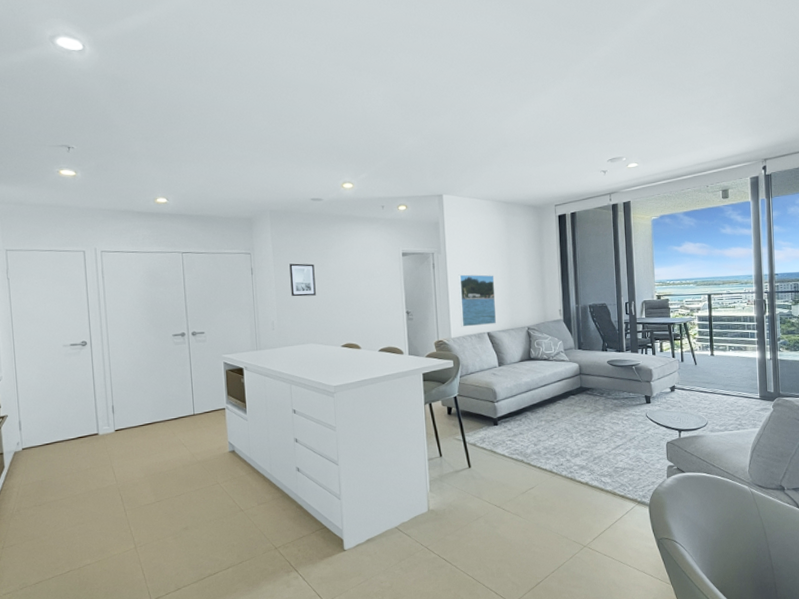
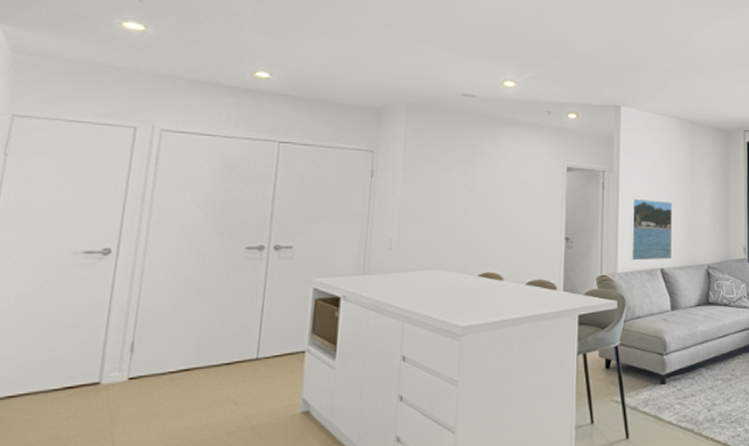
wall art: present [289,263,316,297] -> none [421,168,456,210]

